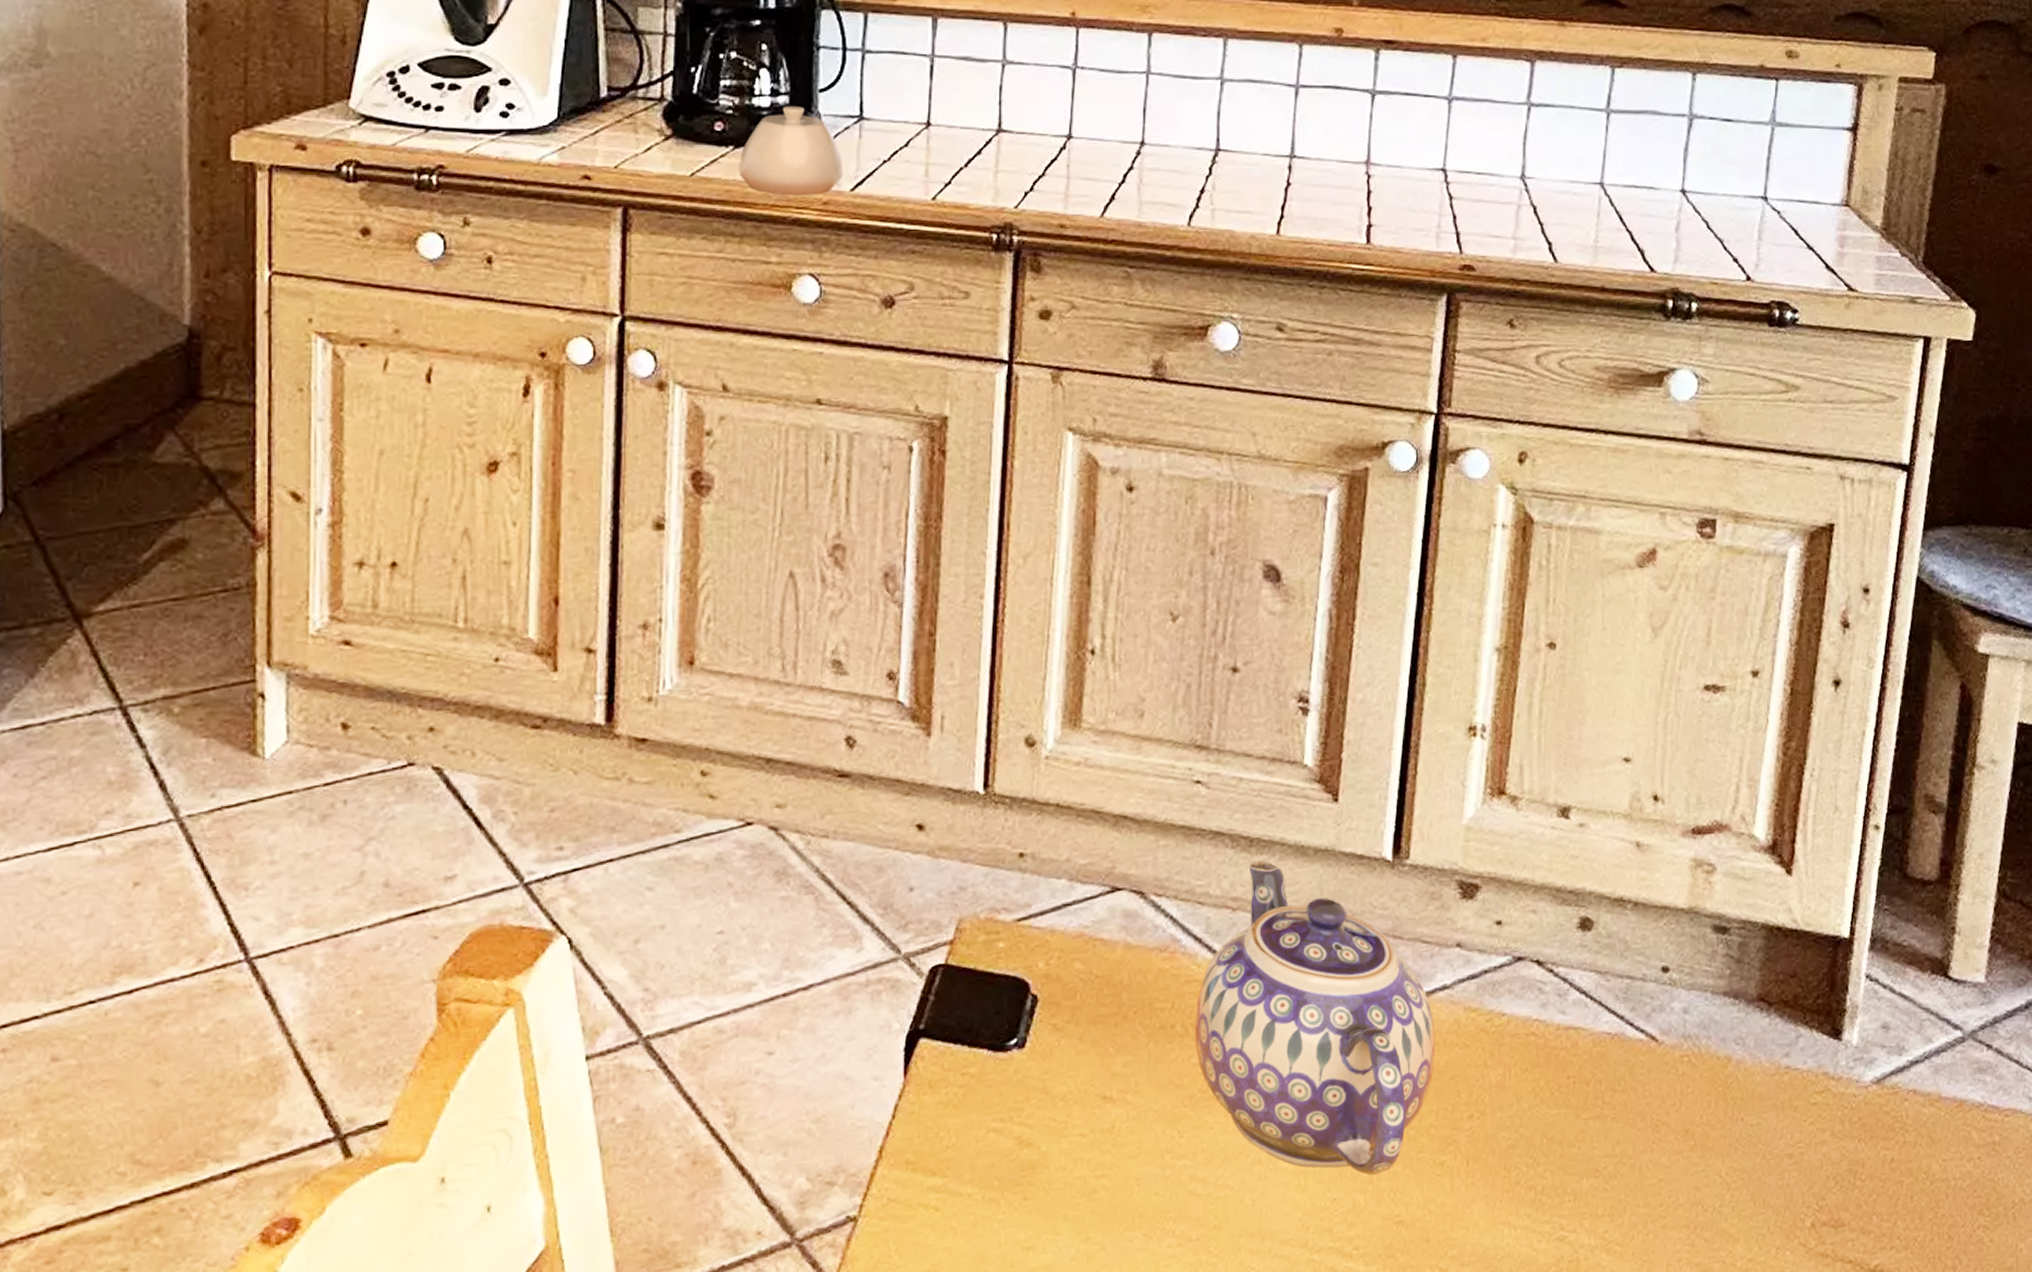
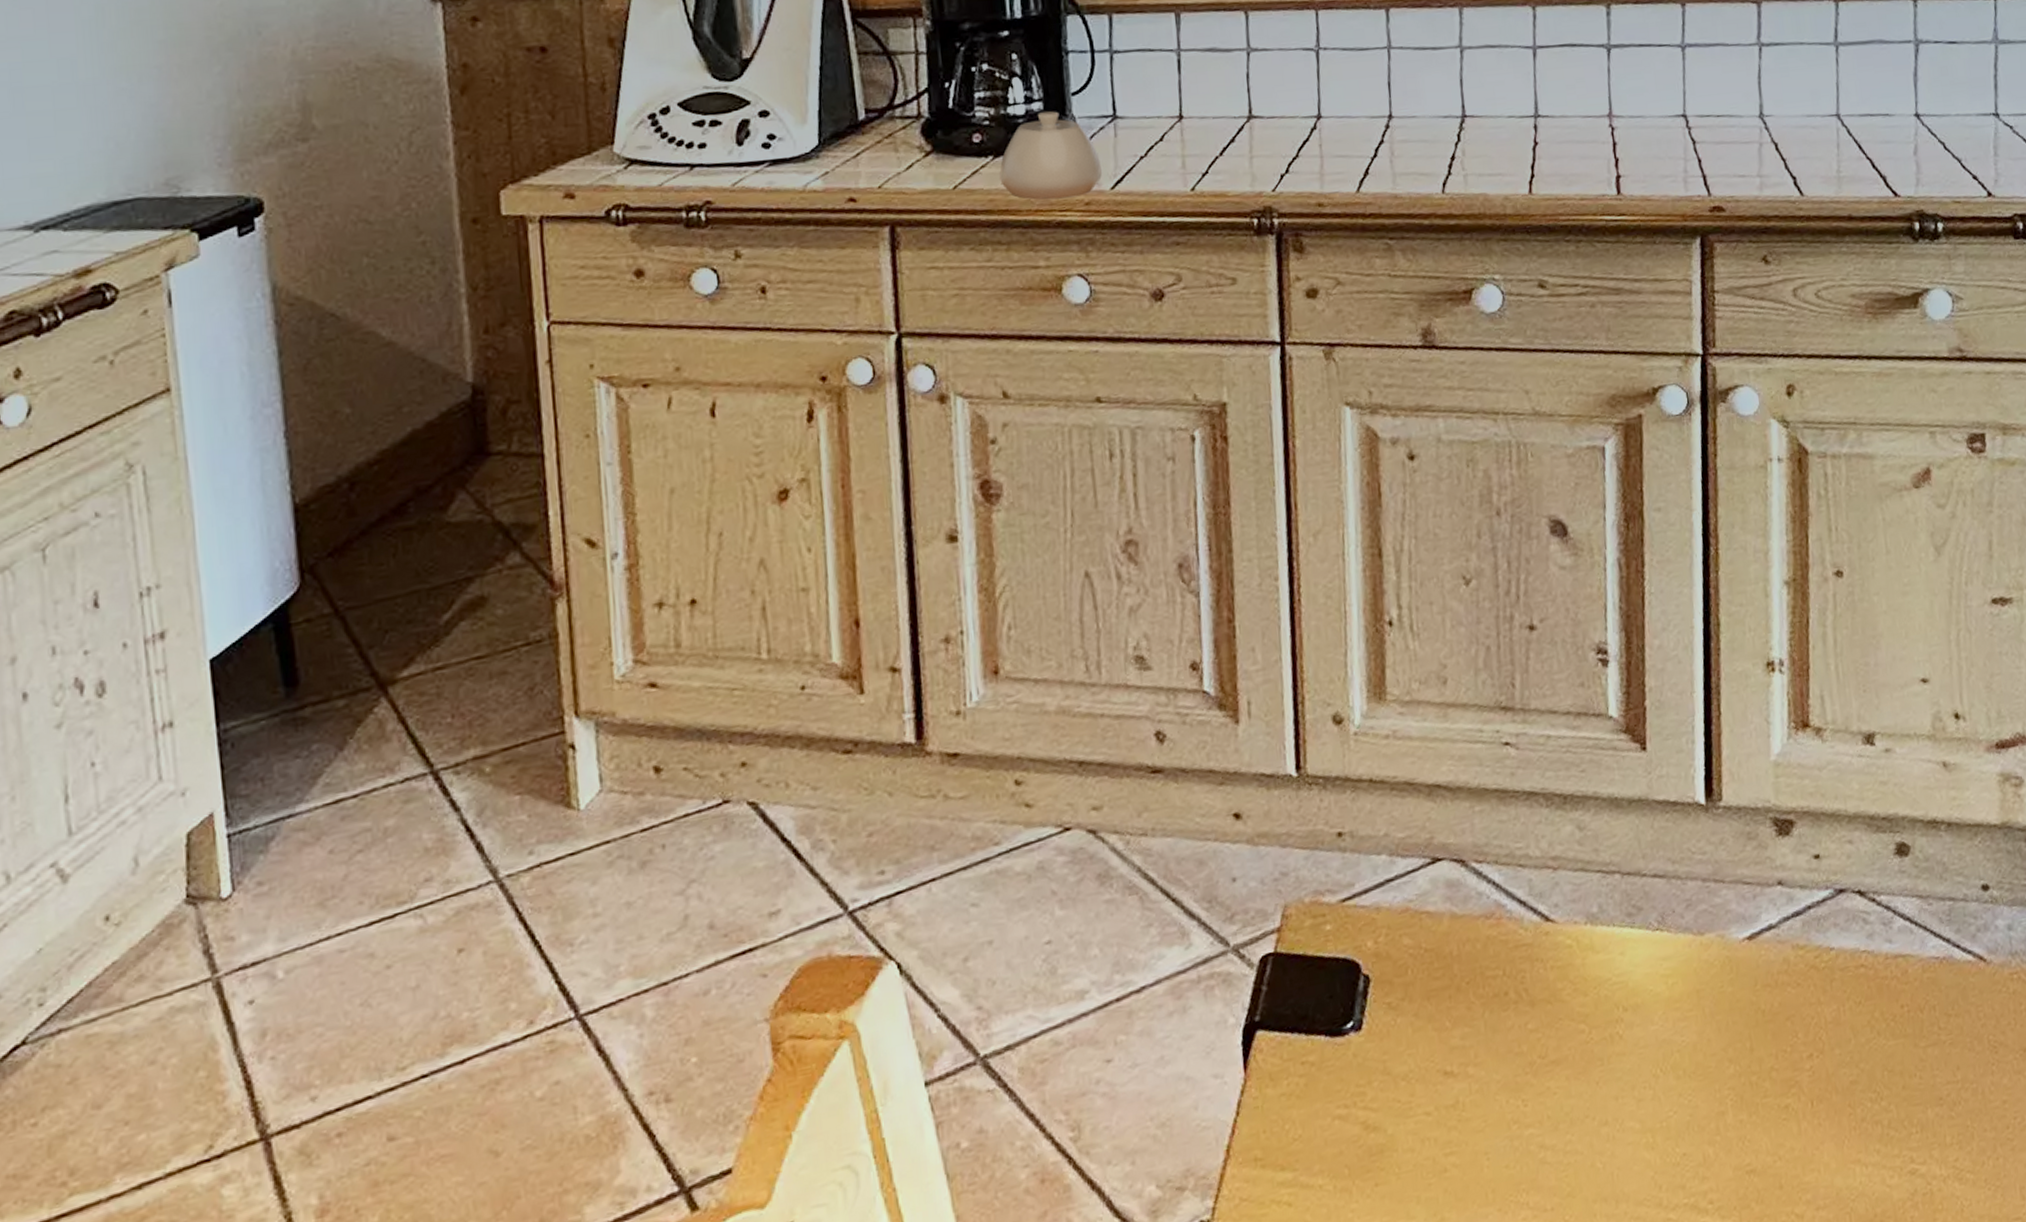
teapot: present [1195,859,1436,1176] -> none [1527,815,1769,1126]

